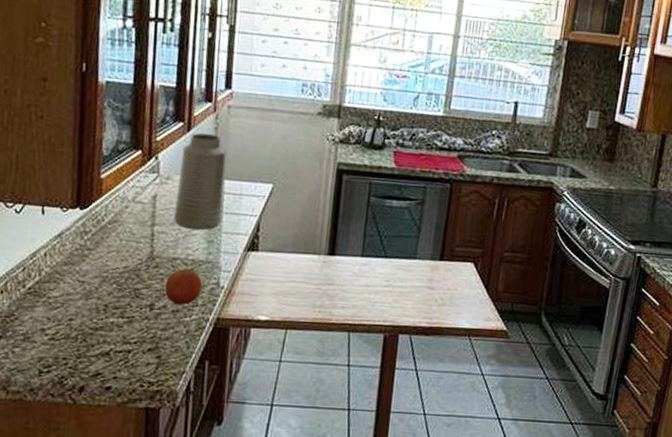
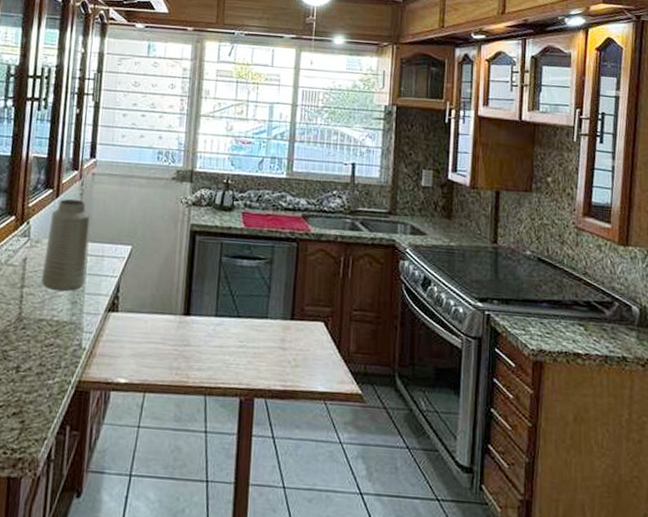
fruit: present [164,268,202,304] -> none [30,330,65,367]

